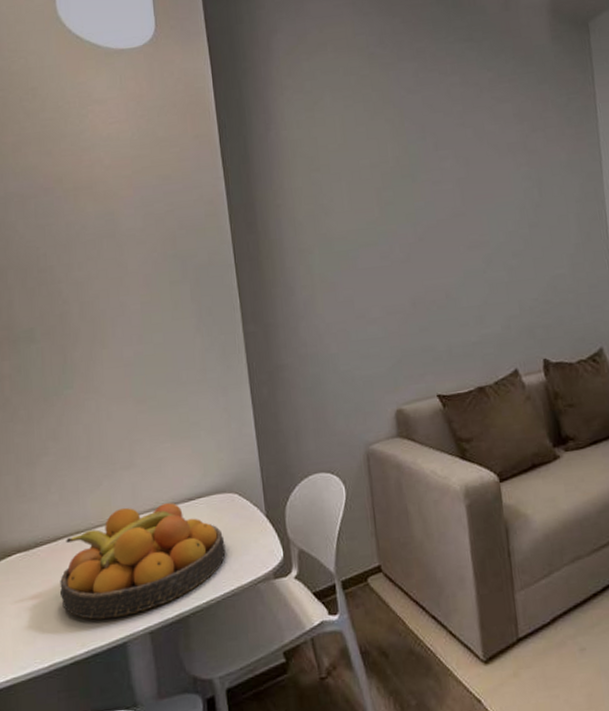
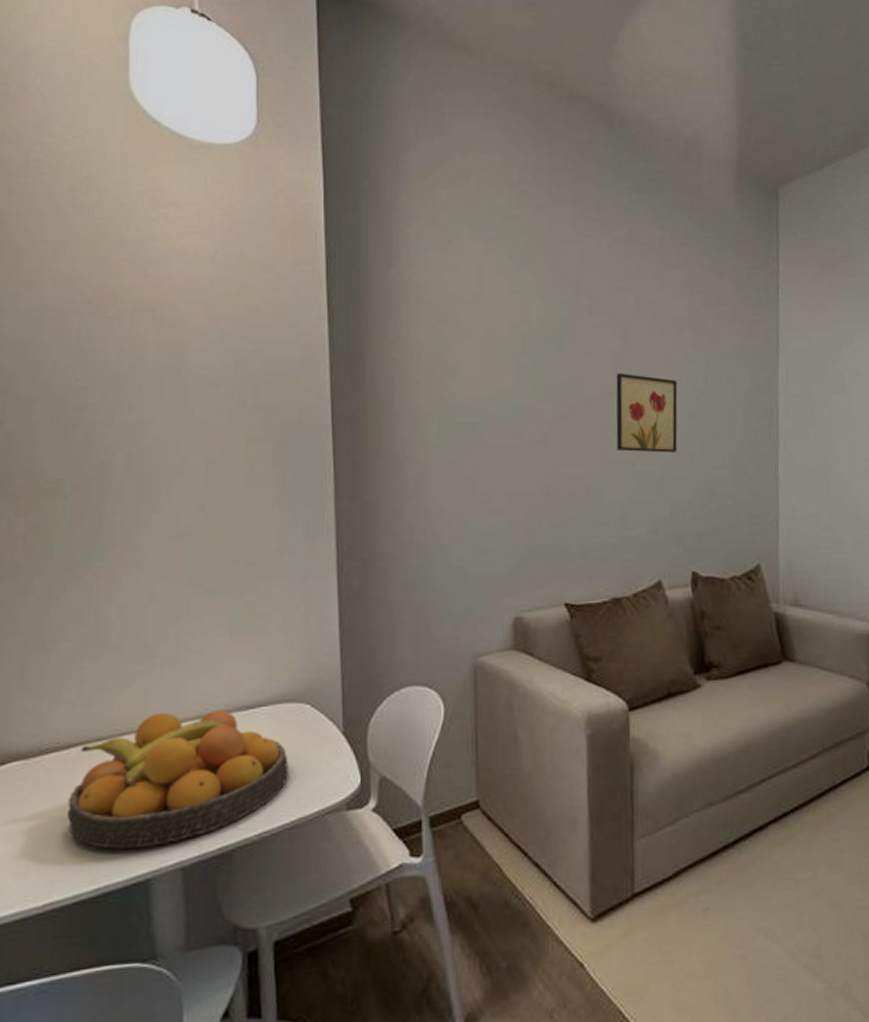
wall art: none [463,195,521,262] -> present [616,373,678,453]

